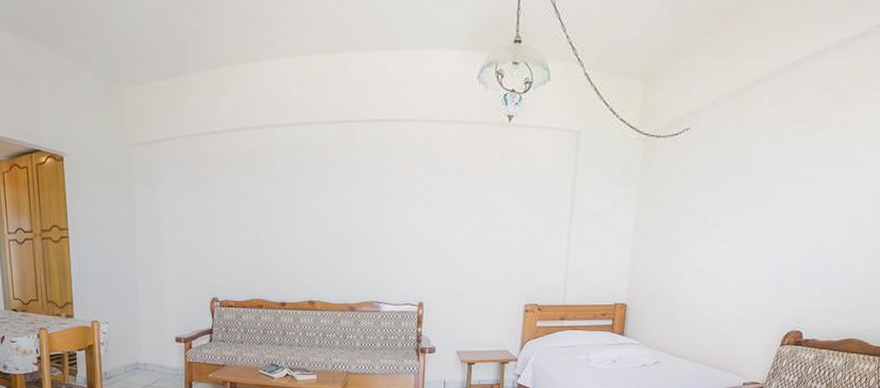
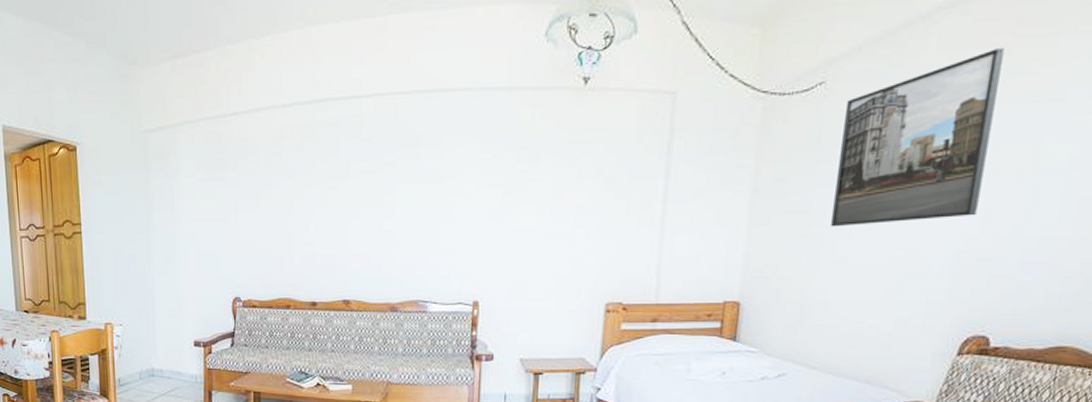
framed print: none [693,107,814,245] -> present [831,47,1004,227]

